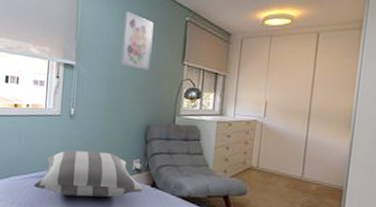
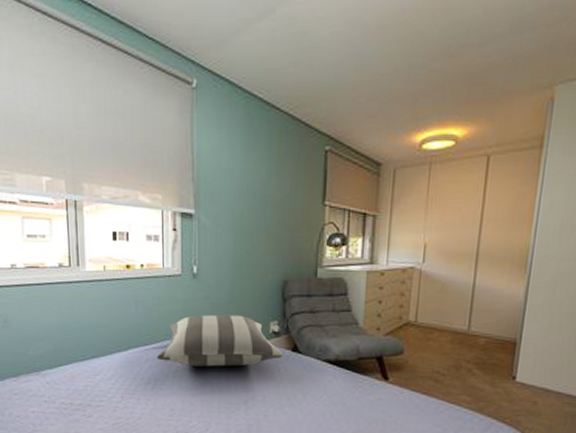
wall art: present [120,11,154,71] -> none [248,143,286,215]

